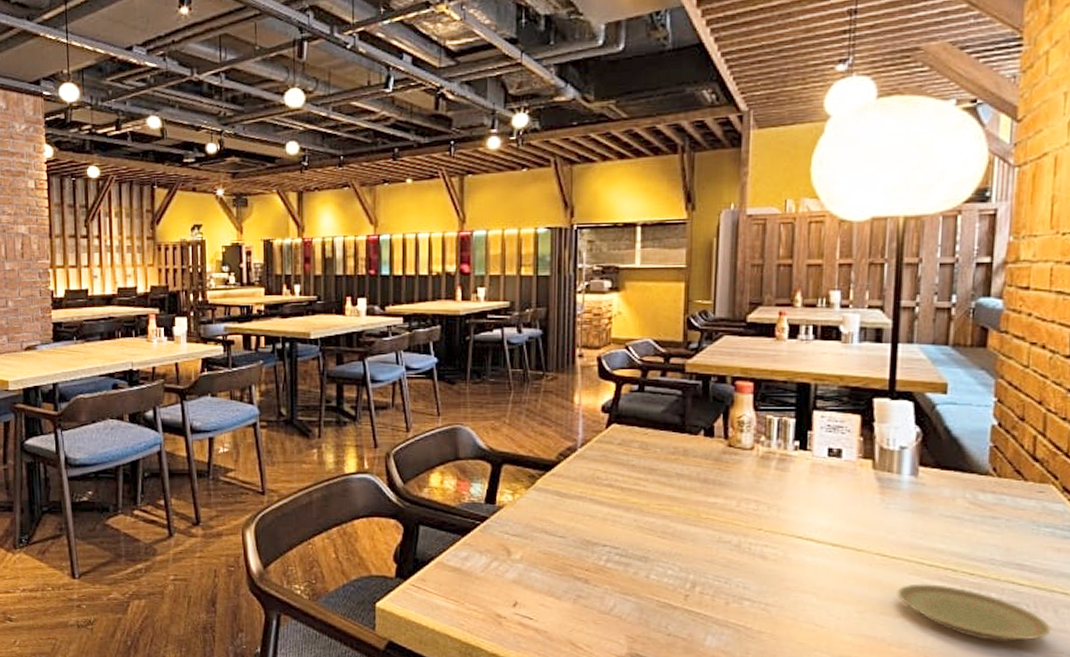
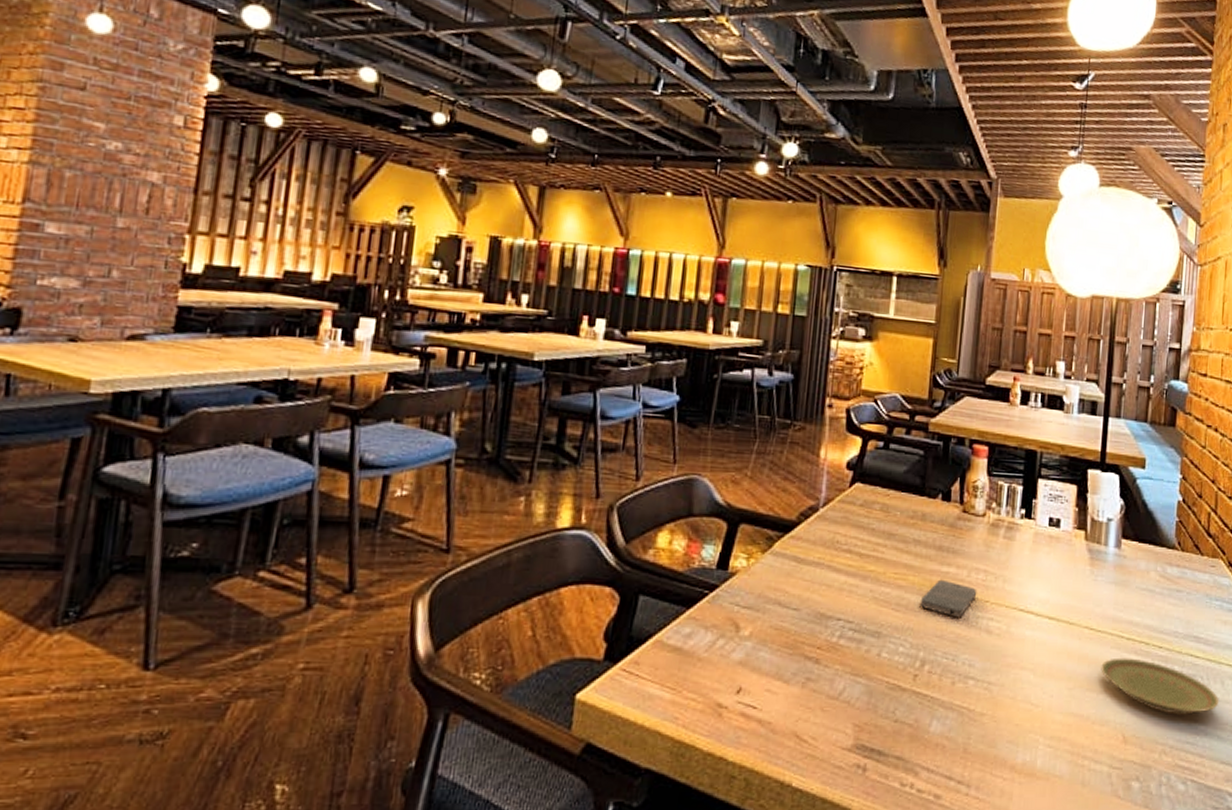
smartphone: none [686,509,749,545] -> present [919,579,977,618]

